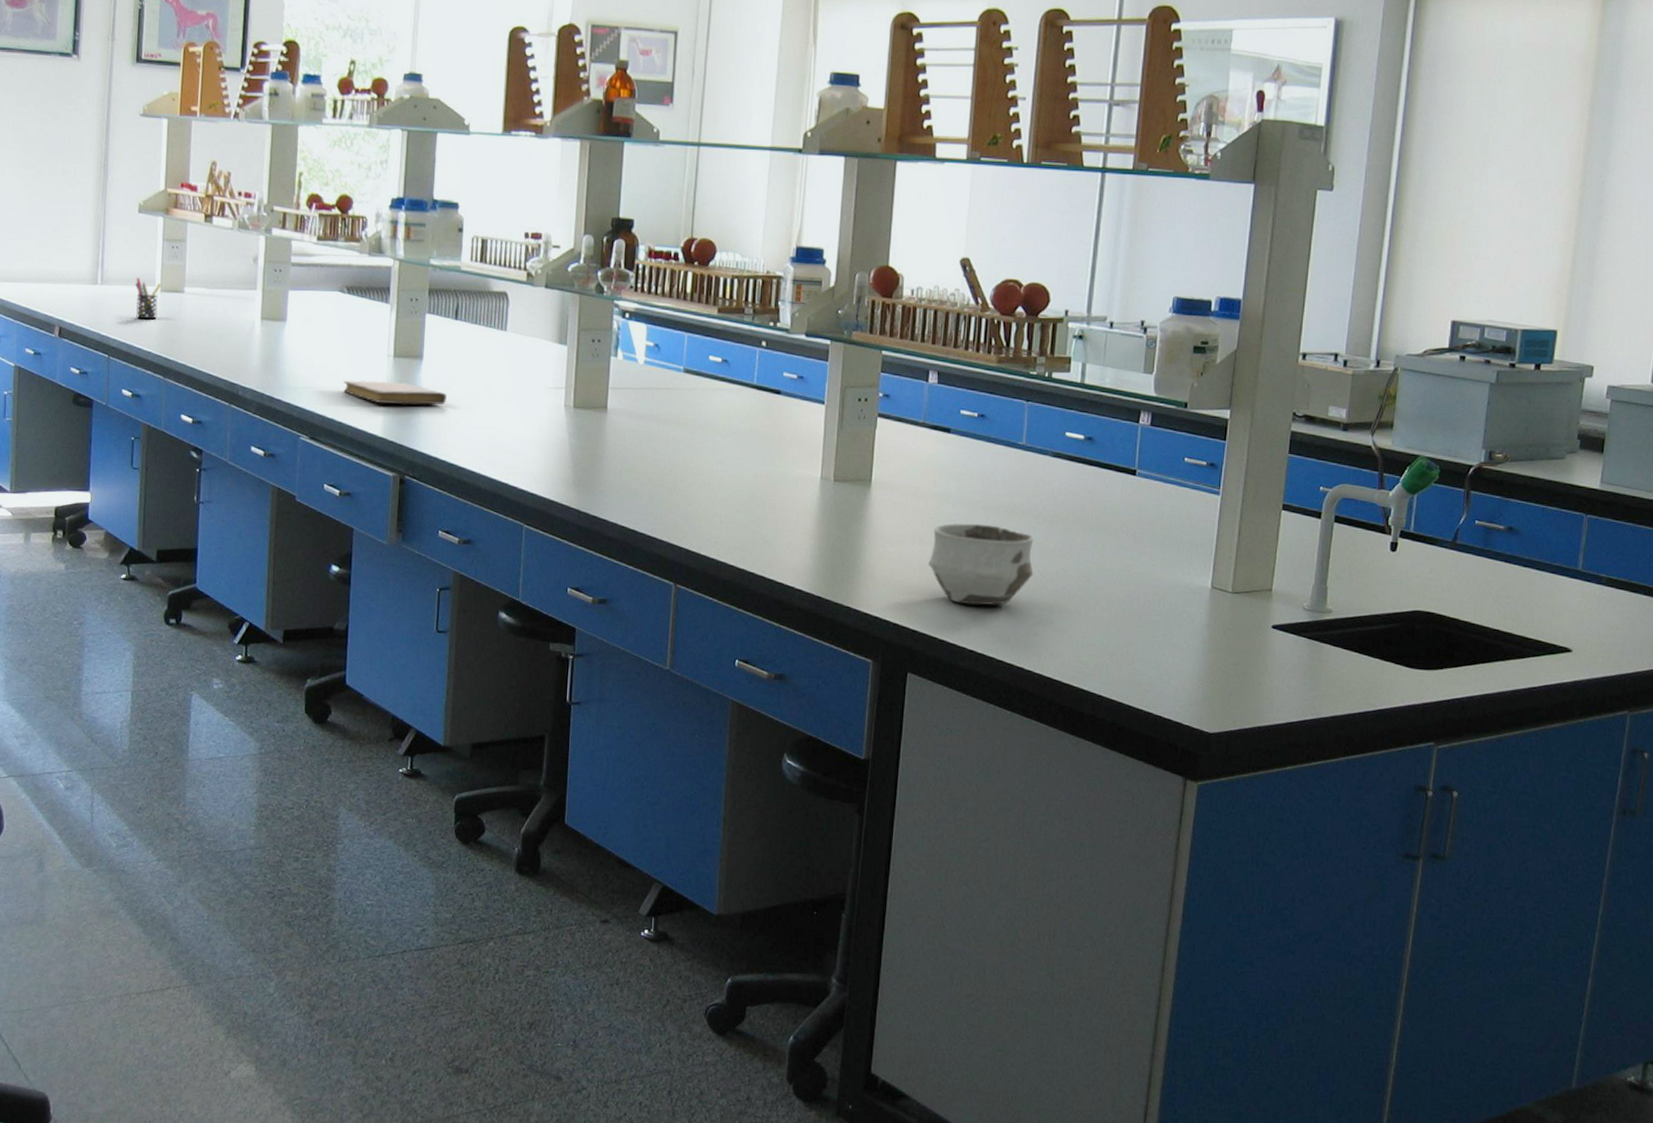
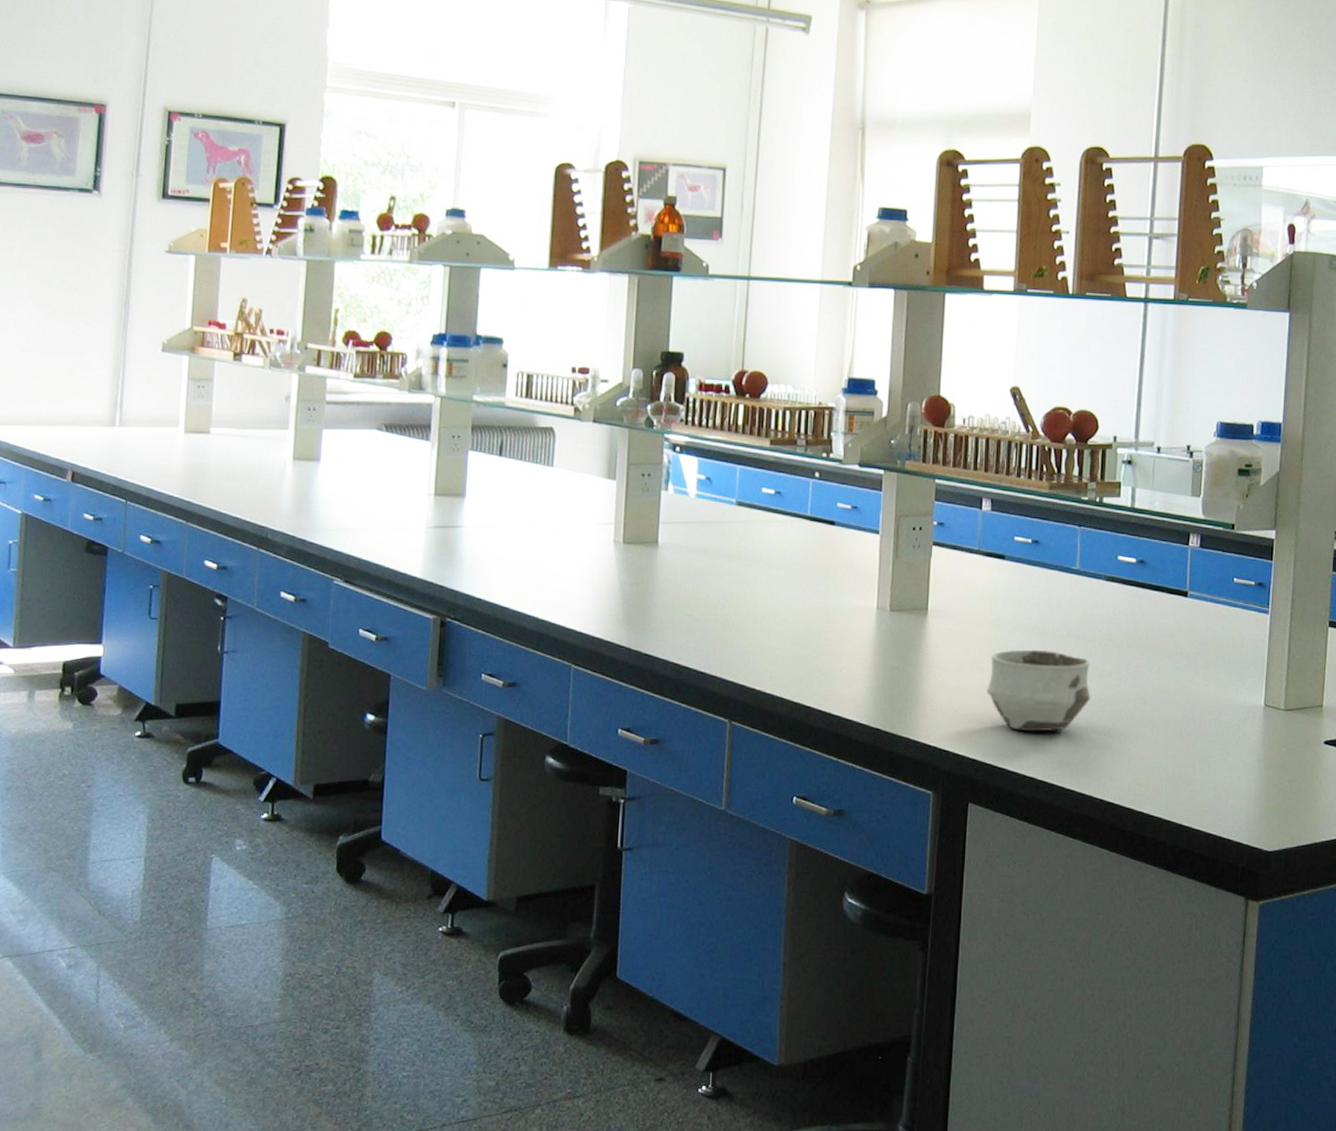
pen holder: present [135,277,161,320] -> none [157,418,185,462]
notebook: present [343,380,447,406] -> none [381,520,490,545]

